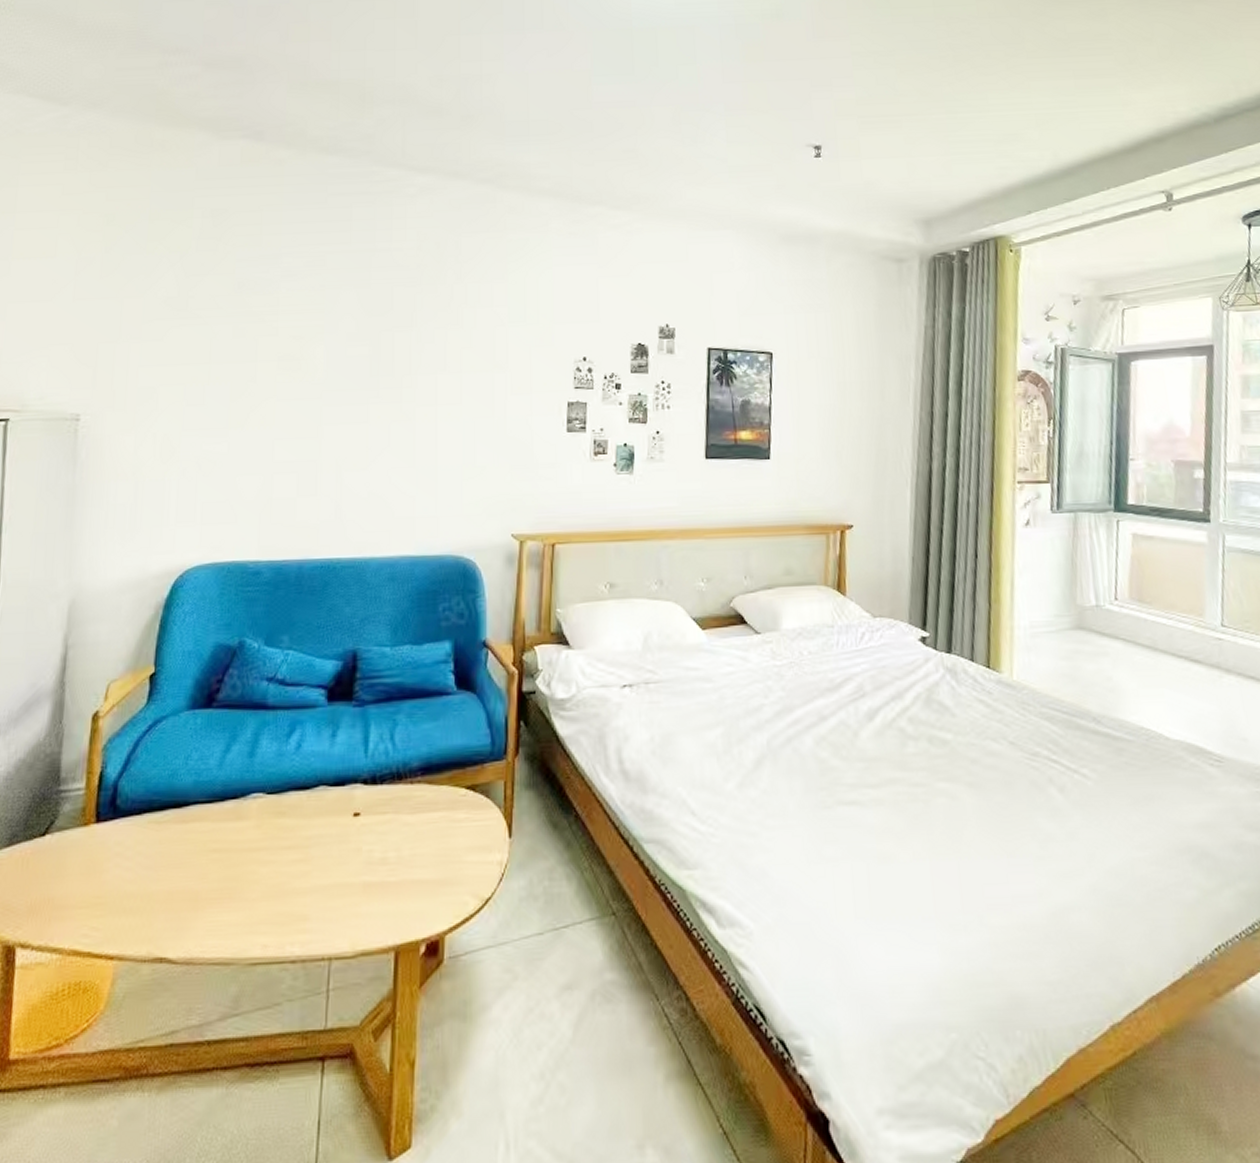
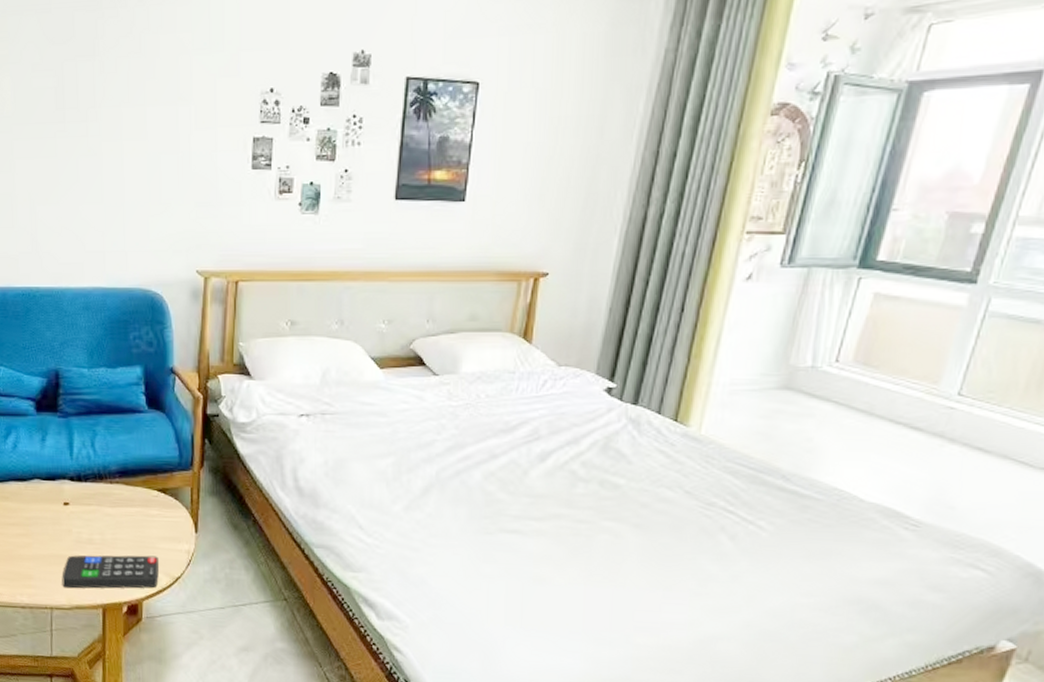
remote control: none [345,872,465,928] -> present [62,555,159,589]

